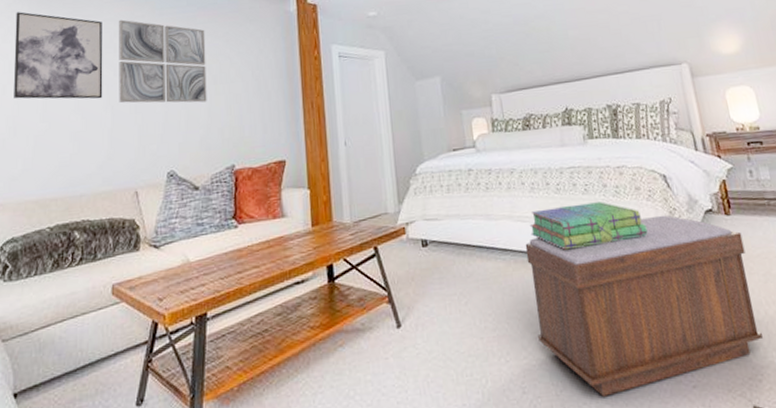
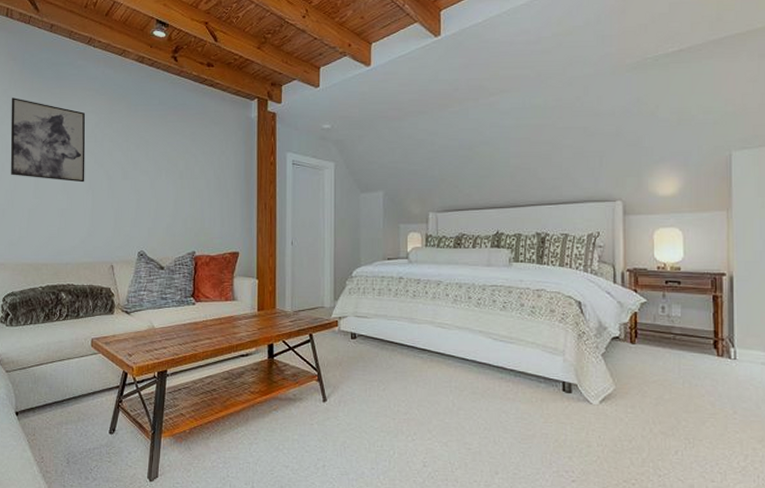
wall art: present [119,19,207,103] -> none [98,112,174,194]
bench: present [525,215,763,397] -> none [442,336,643,478]
stack of books: present [529,202,648,250] -> none [448,318,555,356]

